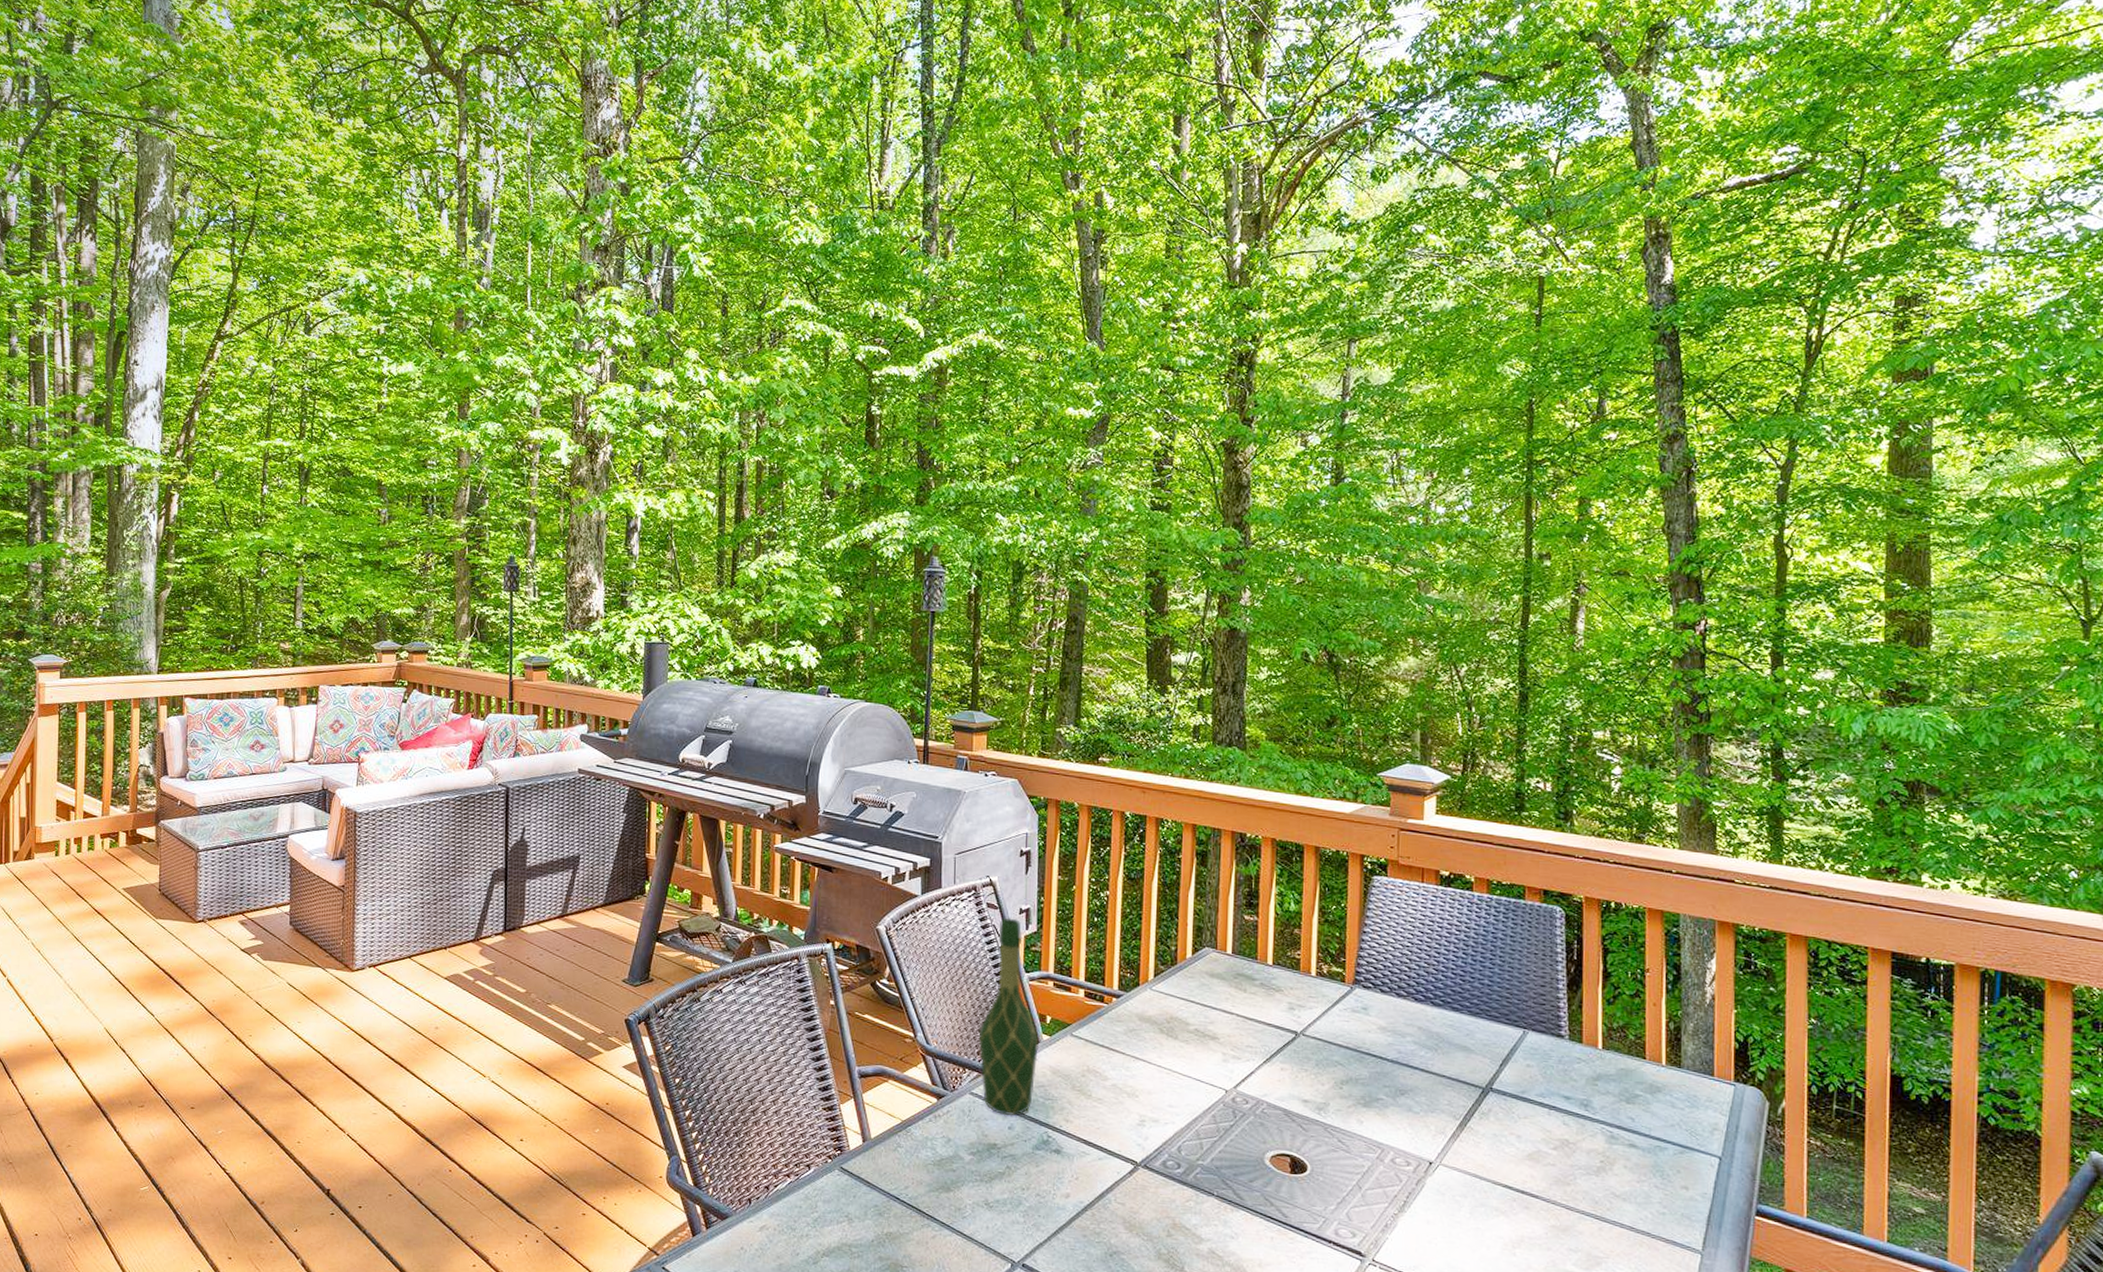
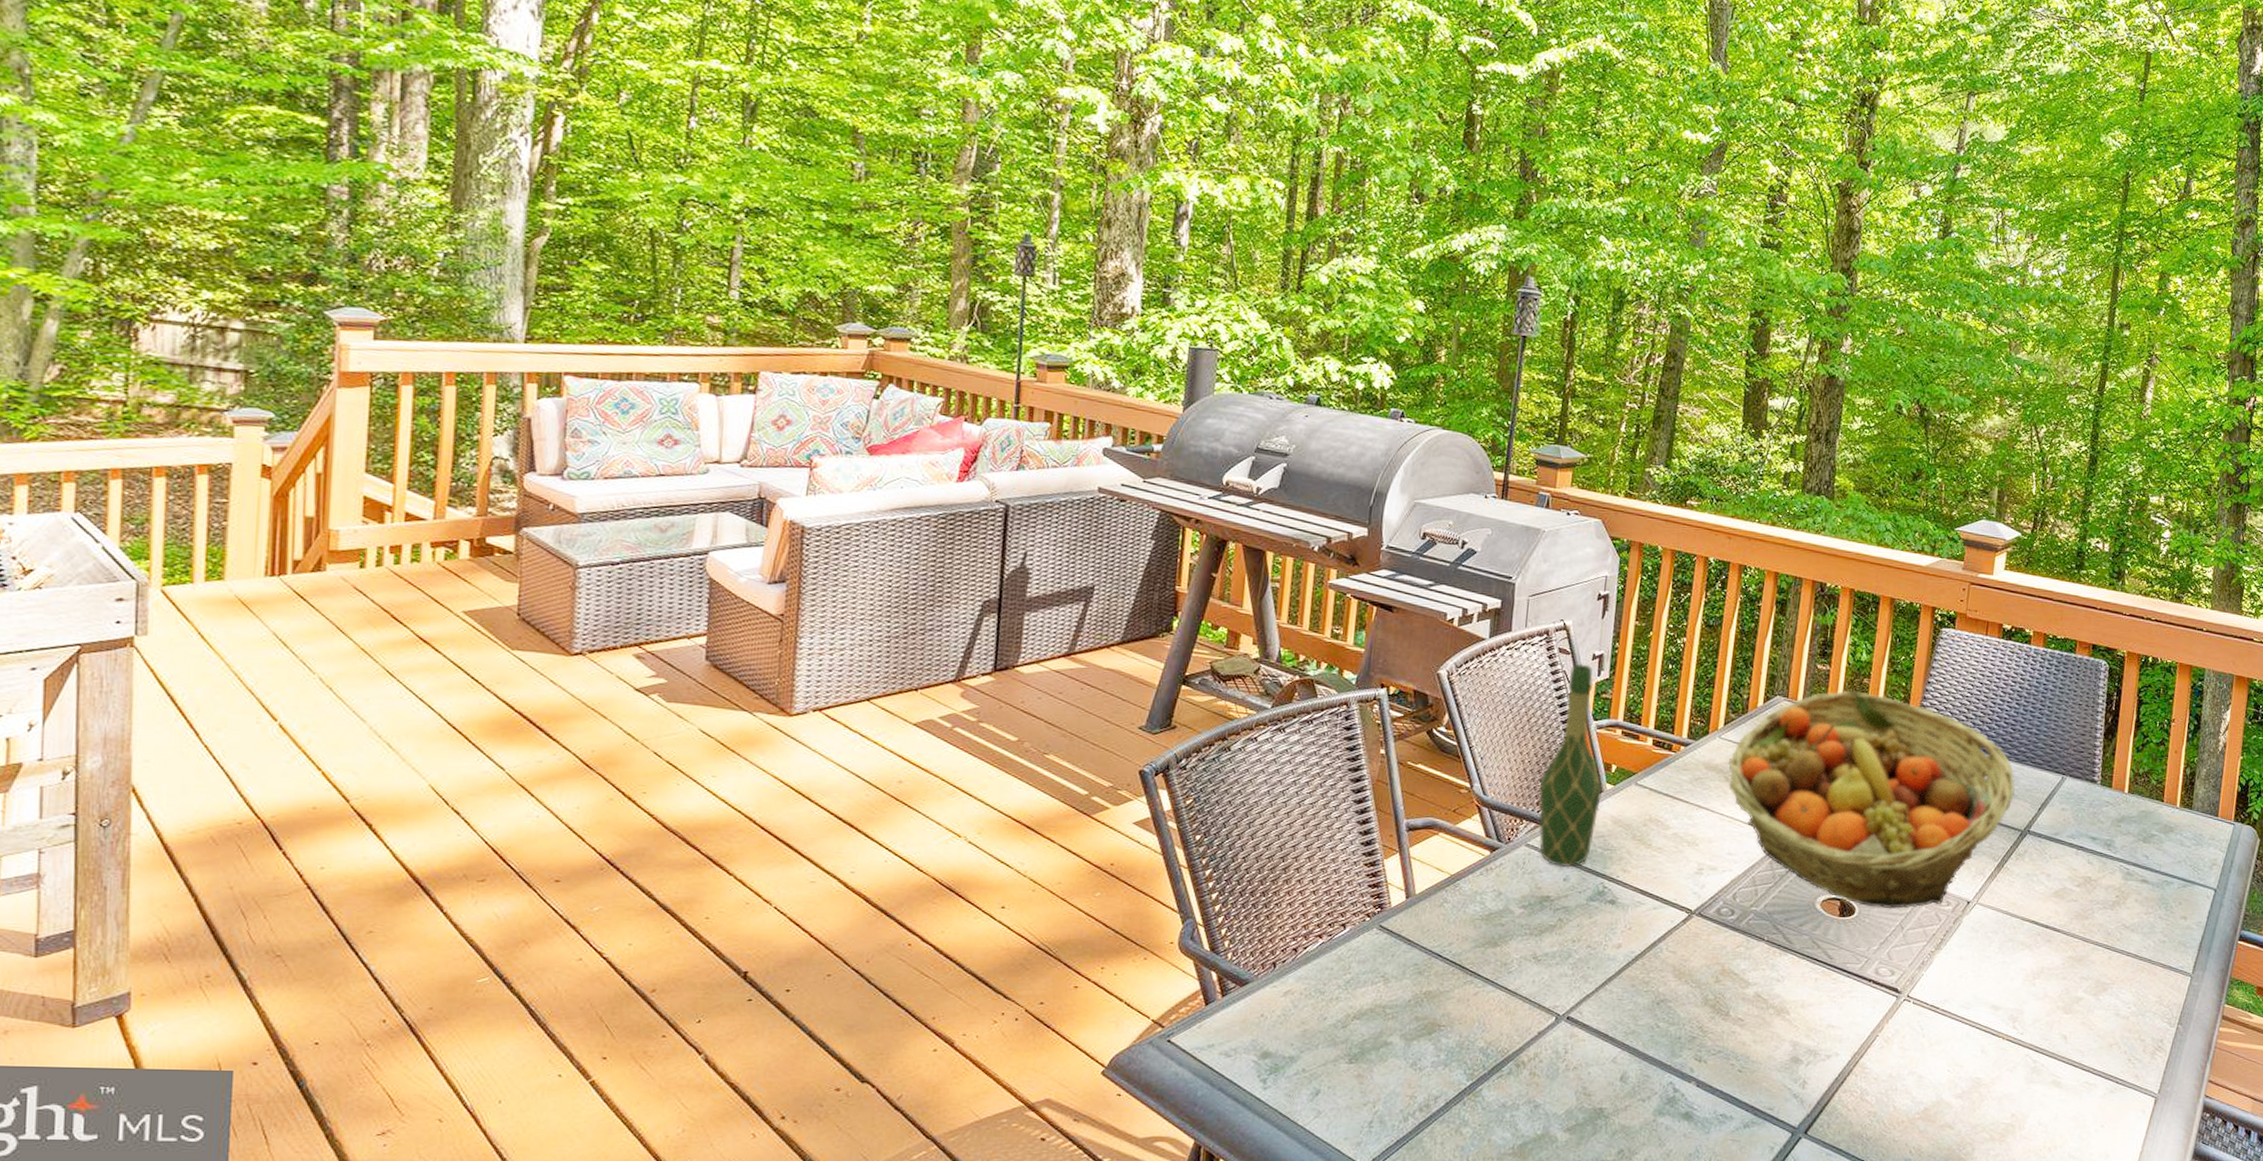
fruit basket: none [1162,941,1471,1168] -> present [1729,690,2015,909]

